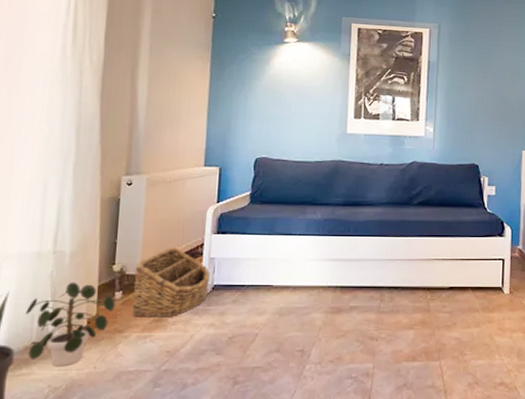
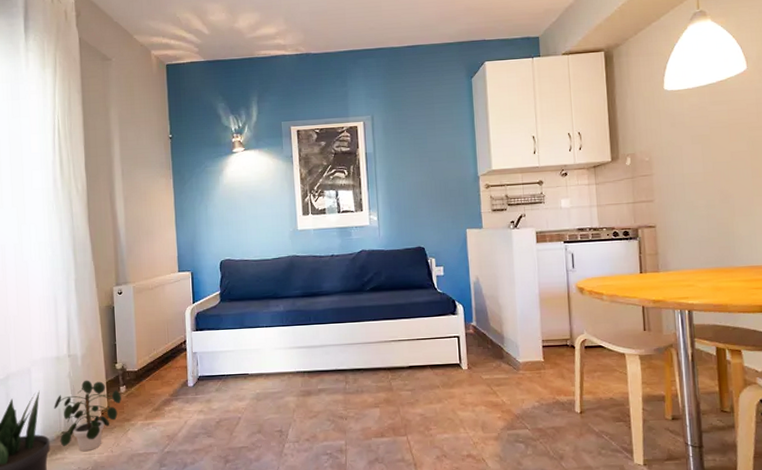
basket: present [131,247,209,318] -> none [133,345,195,407]

